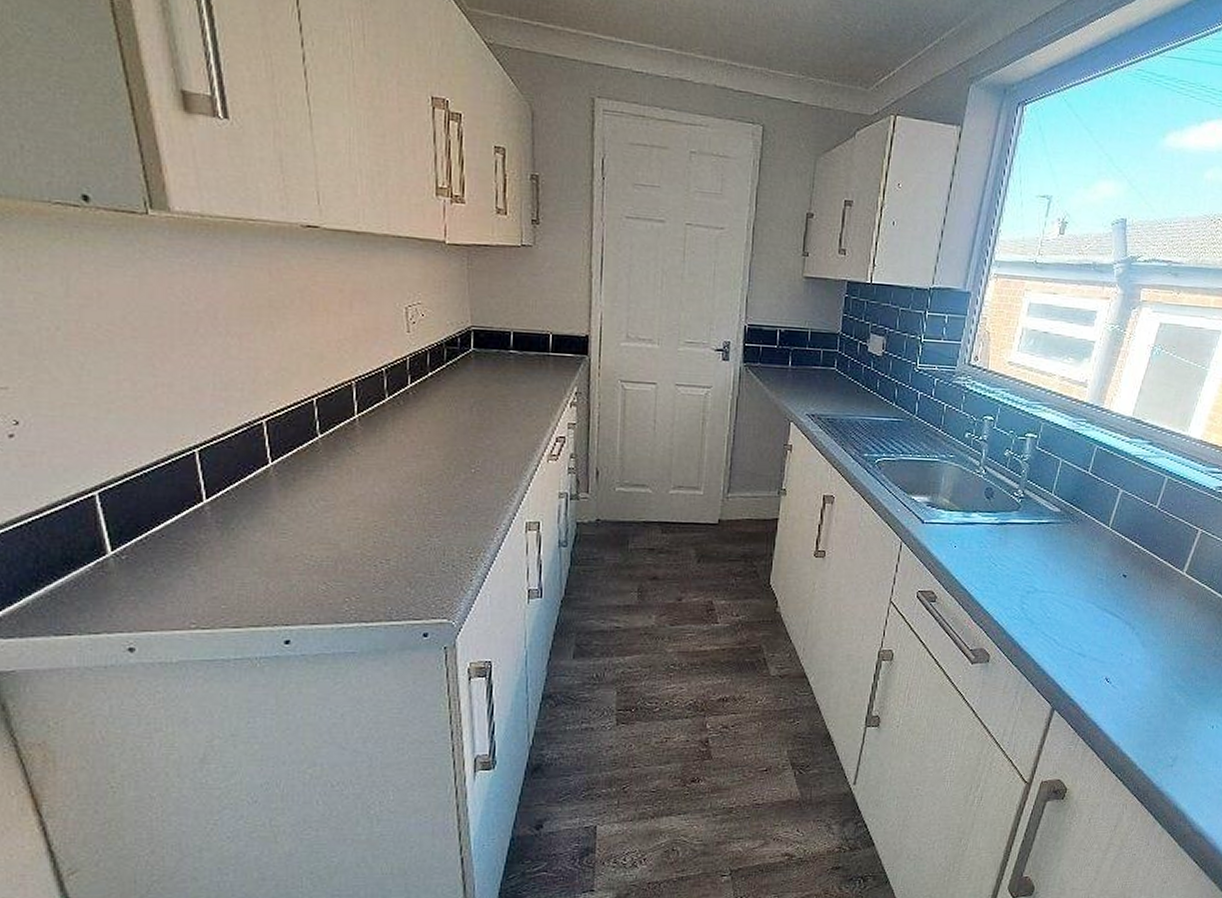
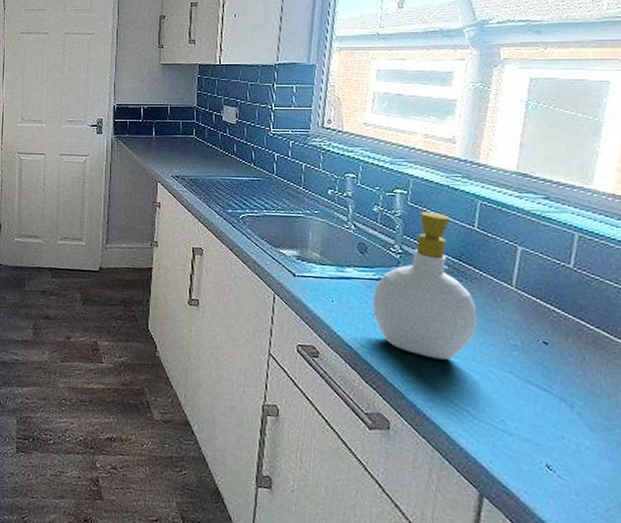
soap bottle: none [990,456,1077,596] -> present [372,211,478,360]

